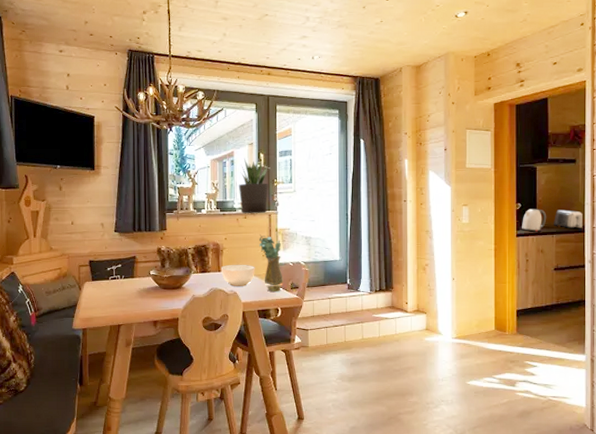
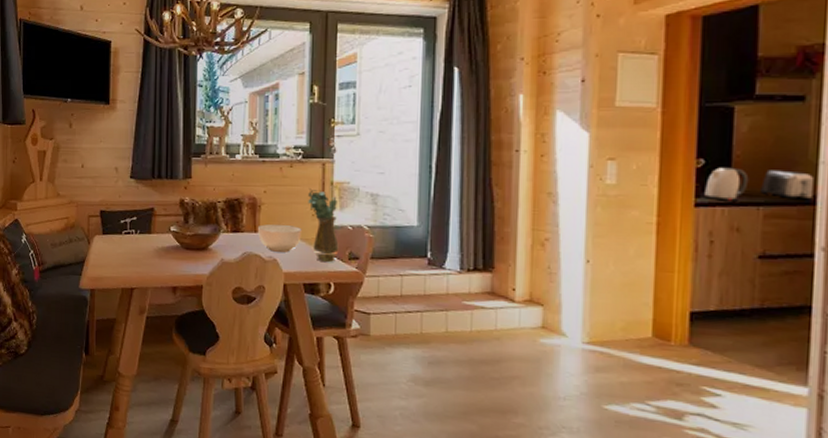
planter: present [238,158,268,214] -> none [283,91,323,162]

